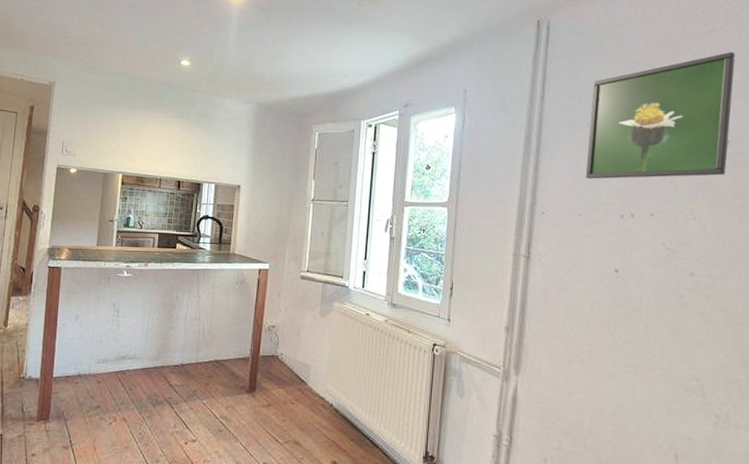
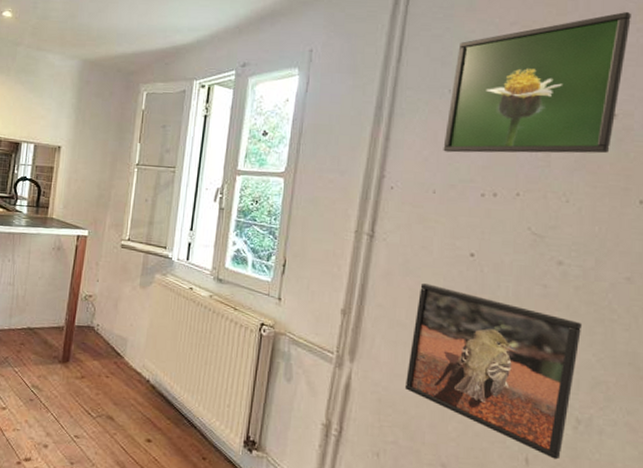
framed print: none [565,299,715,454] -> present [404,284,583,460]

